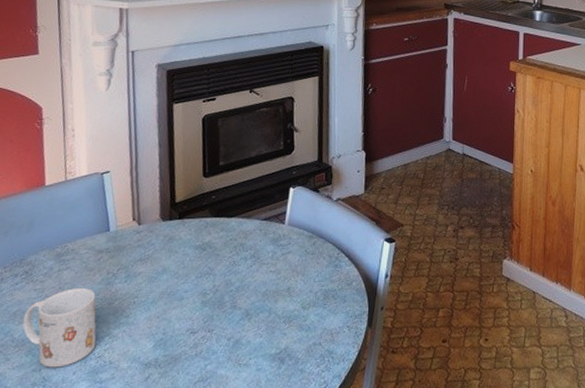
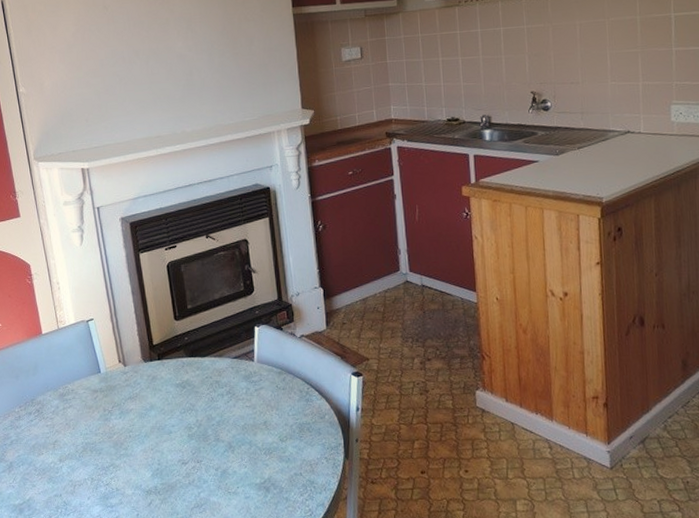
mug: present [23,288,97,368] -> none [41,424,103,493]

